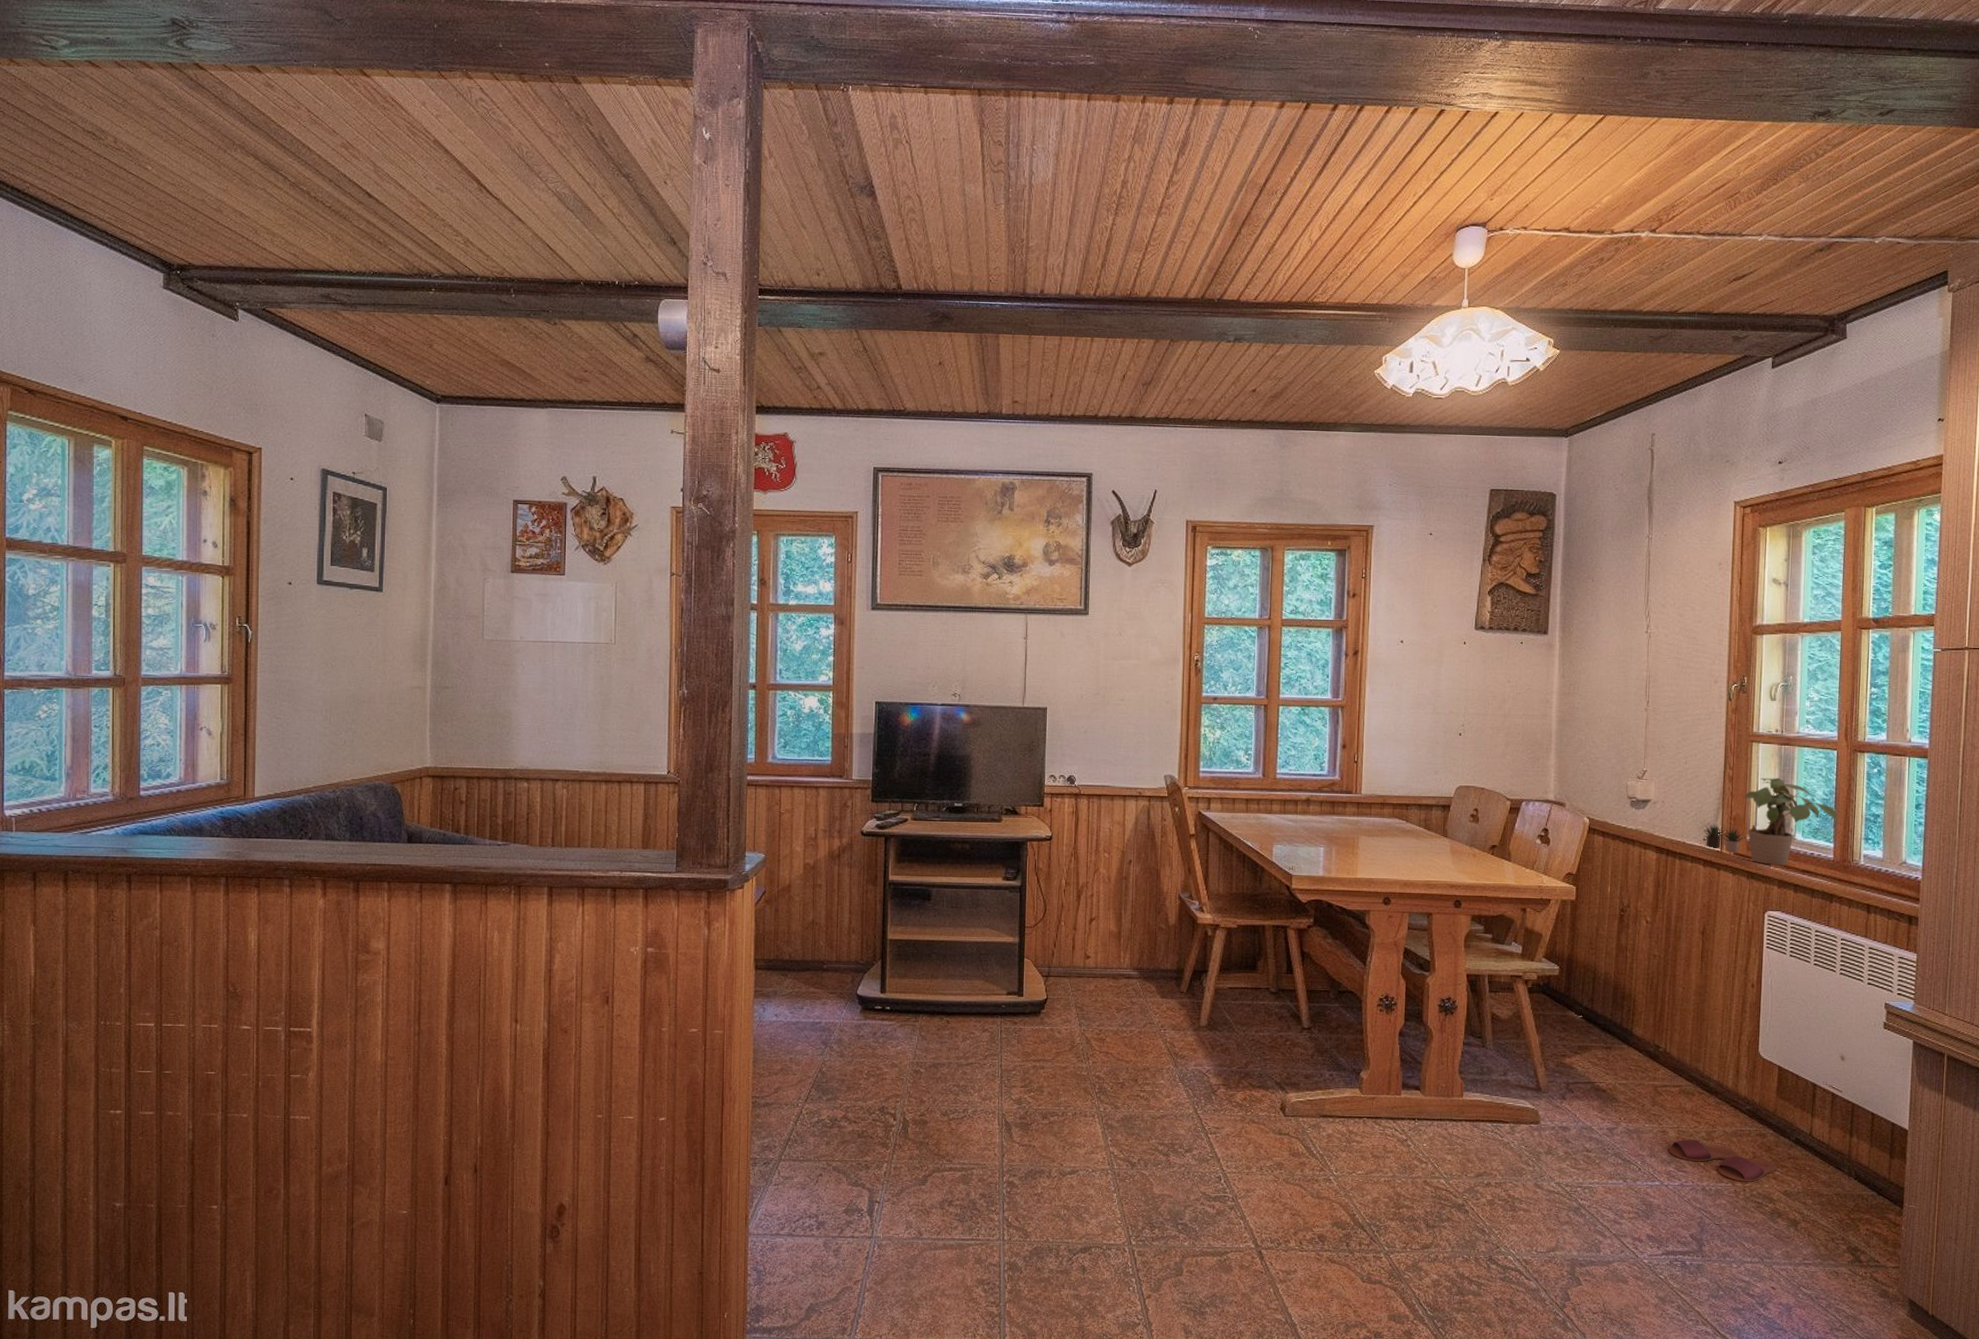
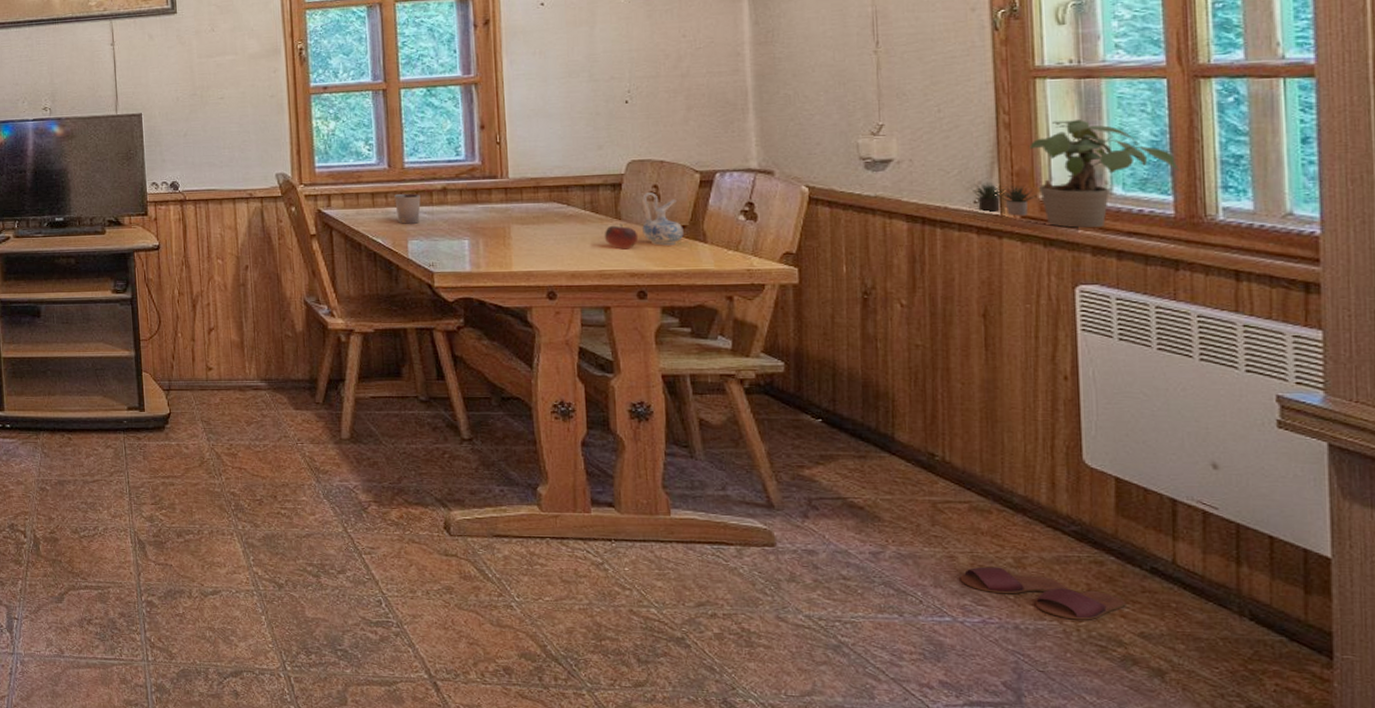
cup: none [1265,802,1287,830] -> present [394,194,421,224]
fruit: none [1432,840,1459,863] -> present [604,224,639,250]
ceramic pitcher: none [1463,815,1494,863] -> present [642,192,684,247]

